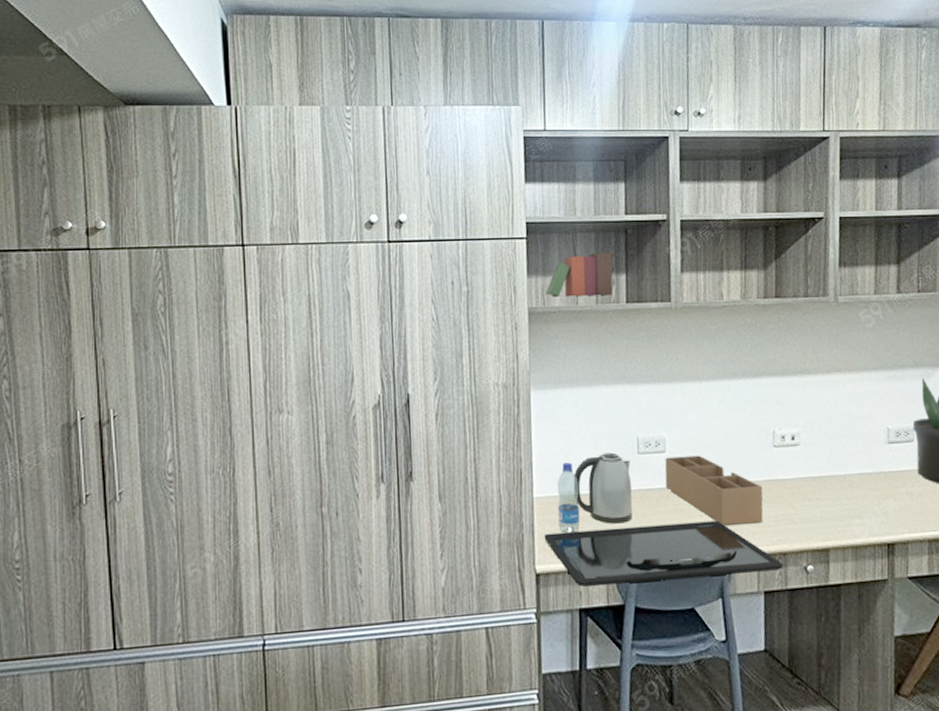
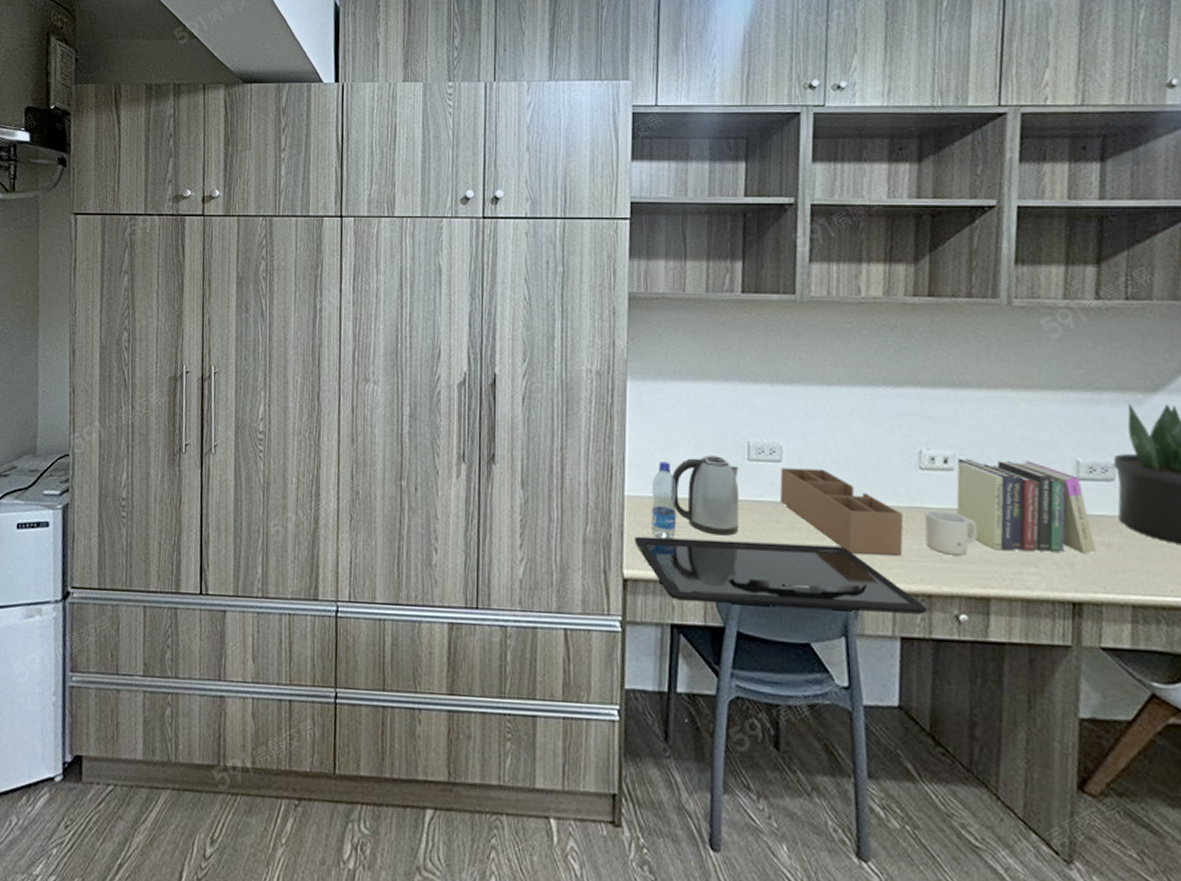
books: present [545,252,613,298] -> none [649,236,728,284]
mug: none [779,479,819,517] -> present [924,509,978,556]
books: none [801,431,902,509] -> present [956,458,1096,553]

